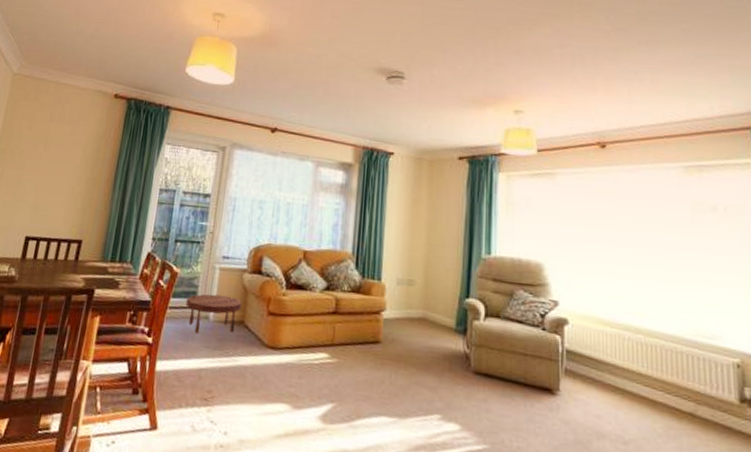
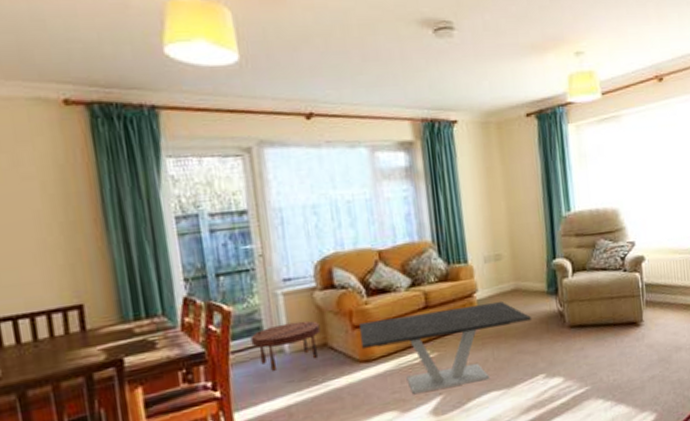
coffee table: none [271,311,436,402] -> present [359,300,532,394]

